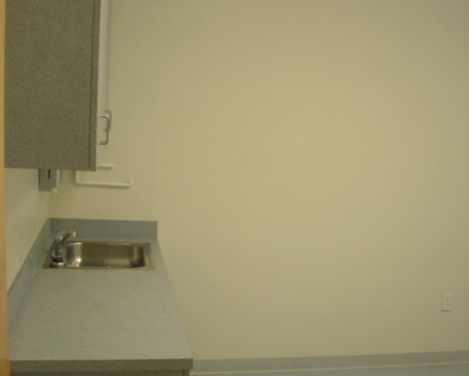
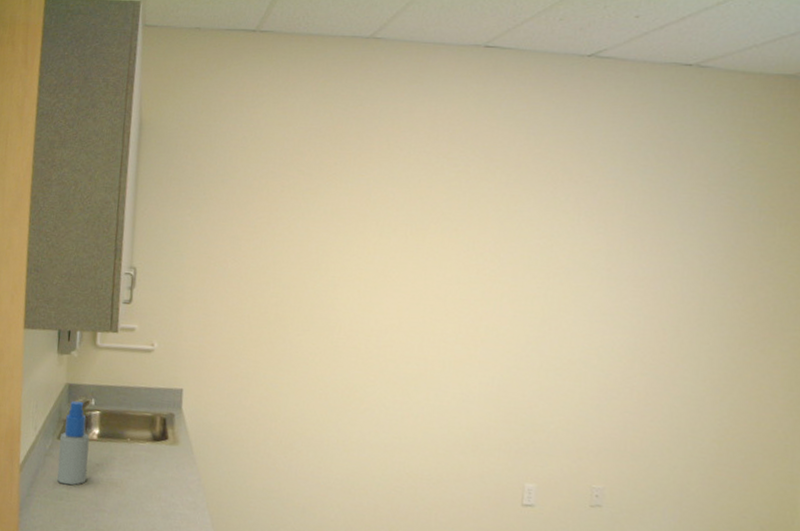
spray bottle: none [43,234,73,309] -> present [57,401,90,485]

